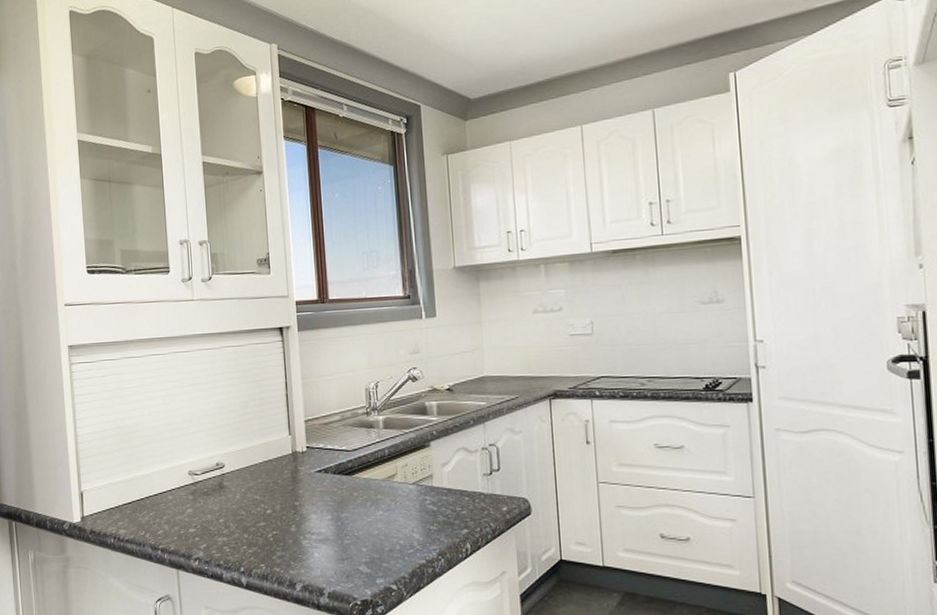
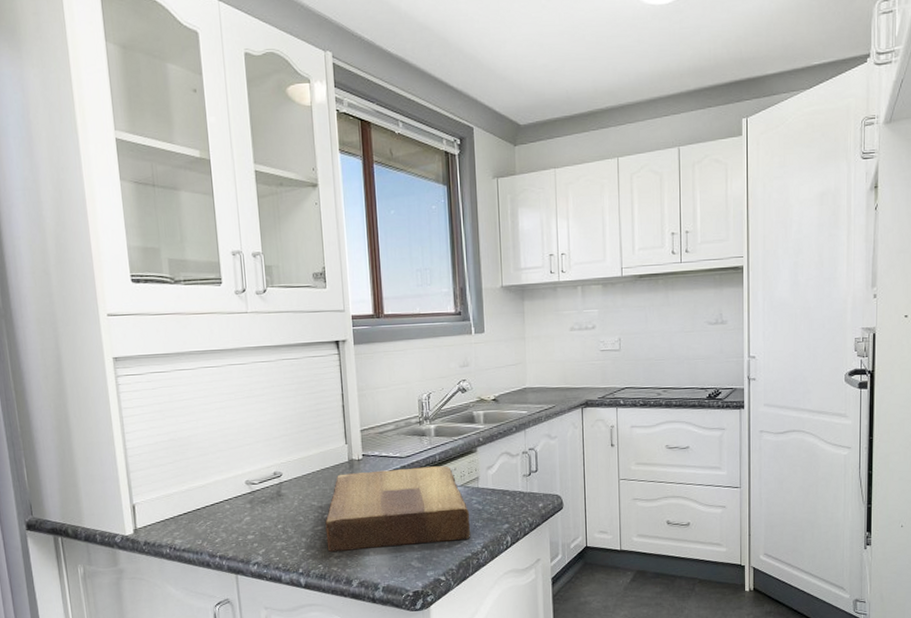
cutting board: none [268,461,425,550] -> present [325,466,471,552]

